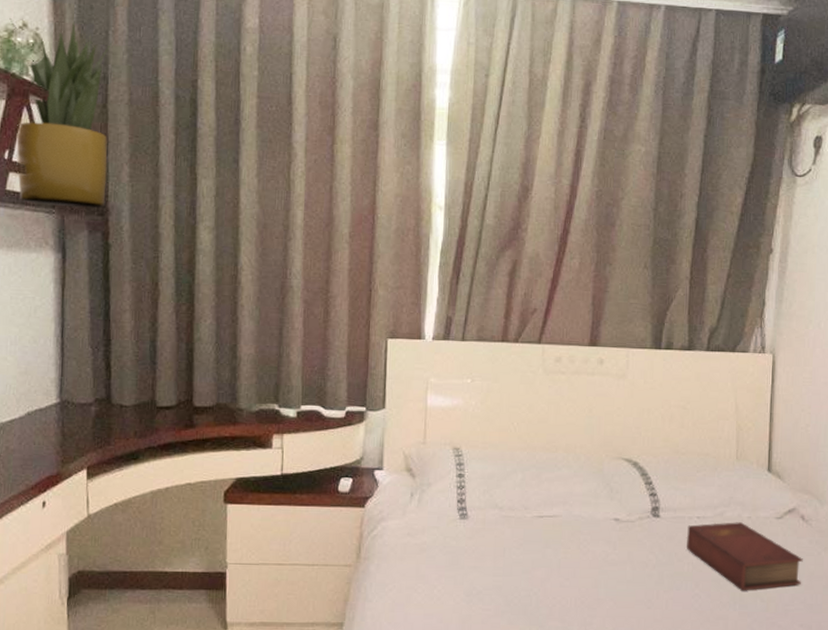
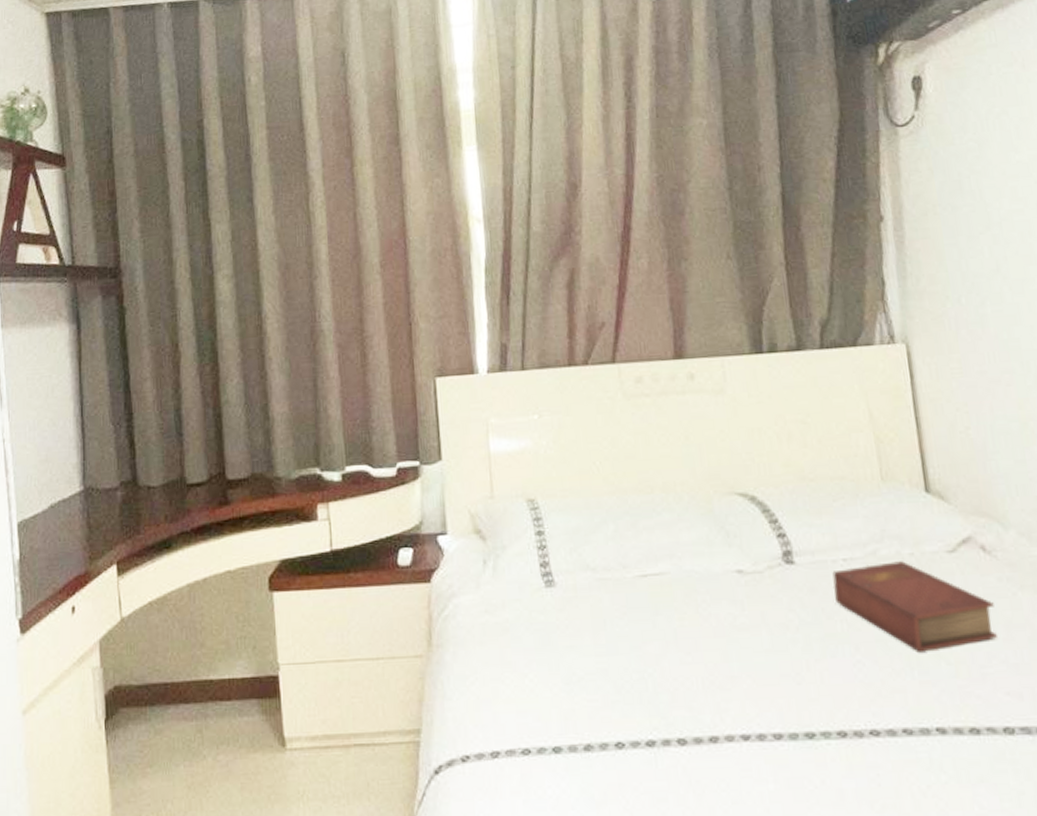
planter: present [9,18,112,208] -> none [11,78,118,275]

